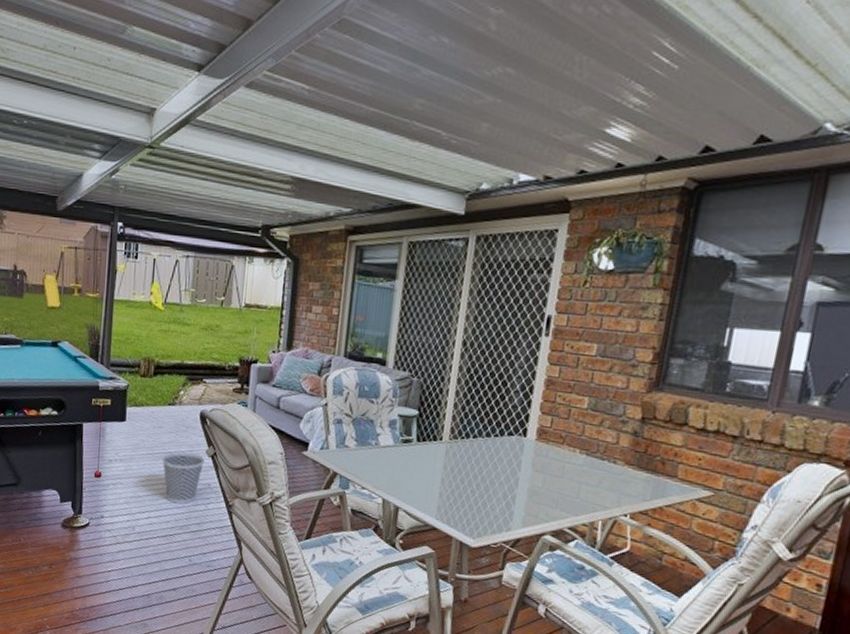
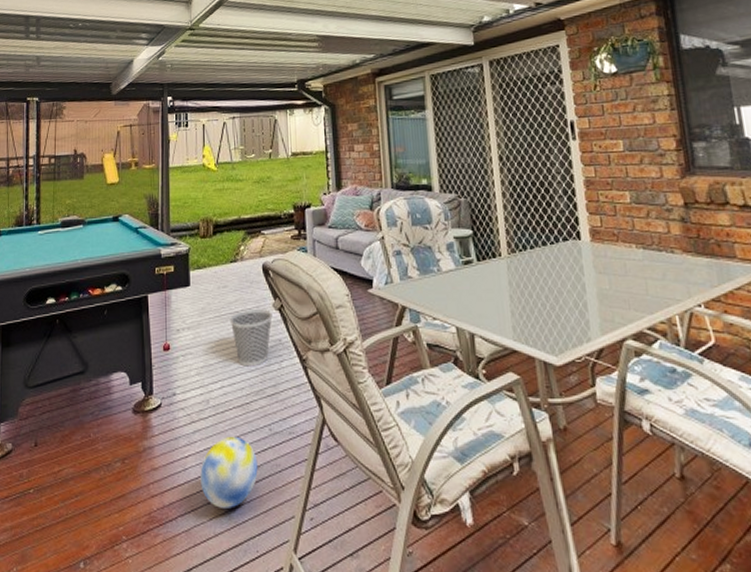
ball: none [120,560,175,619] -> present [200,436,258,508]

